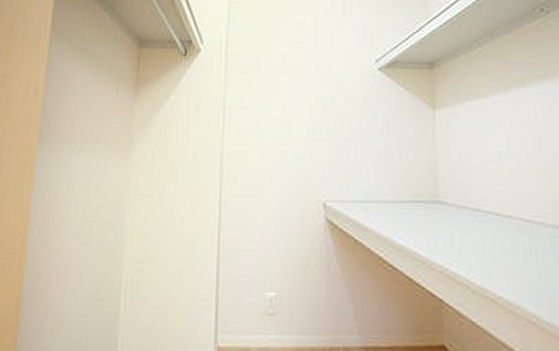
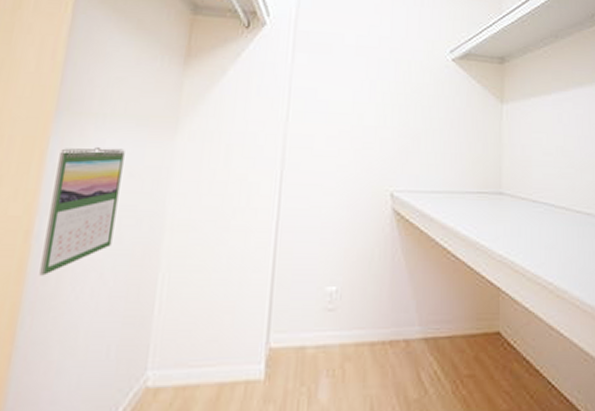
calendar: none [33,166,92,275] -> present [39,146,125,276]

